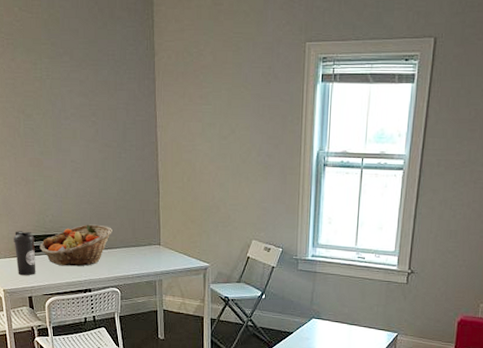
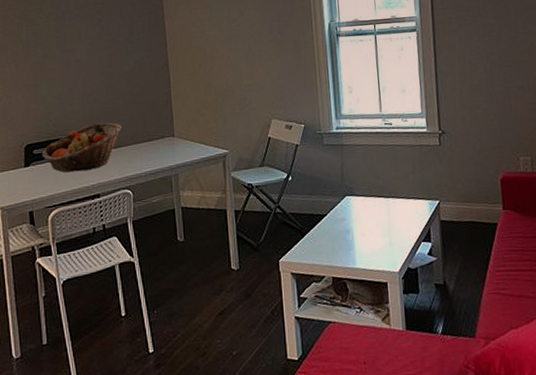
water bottle: present [14,231,35,275] -> none [13,139,37,188]

